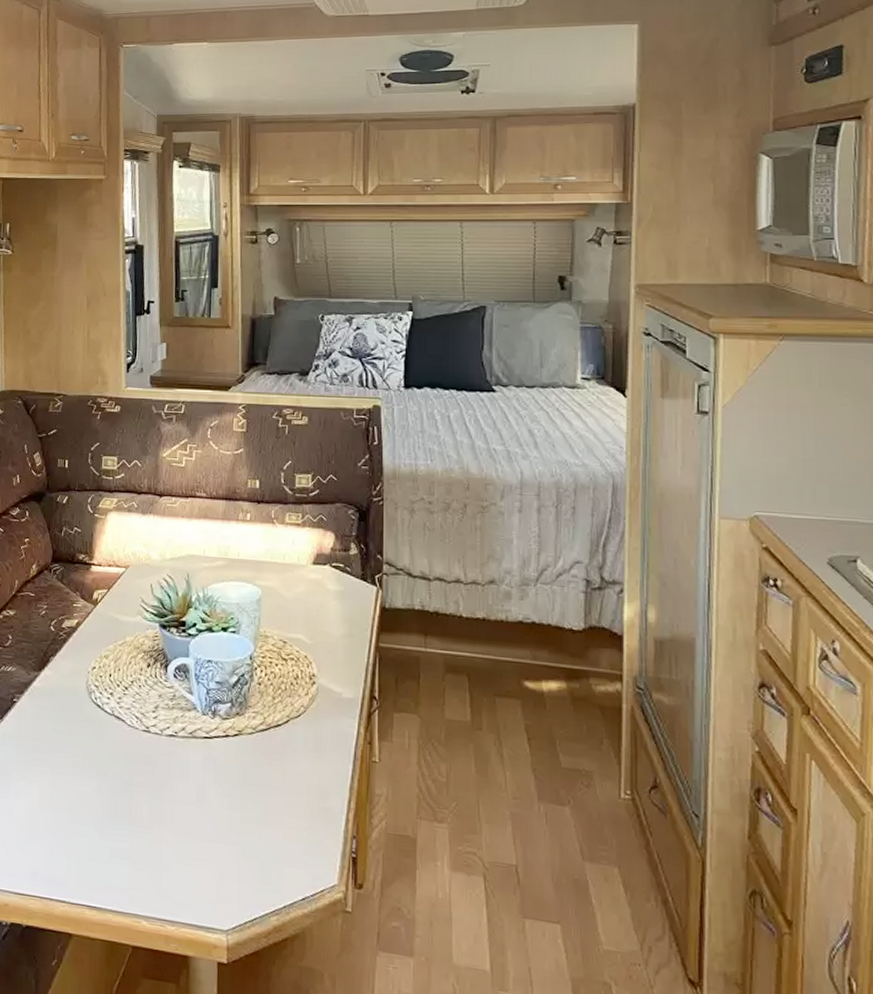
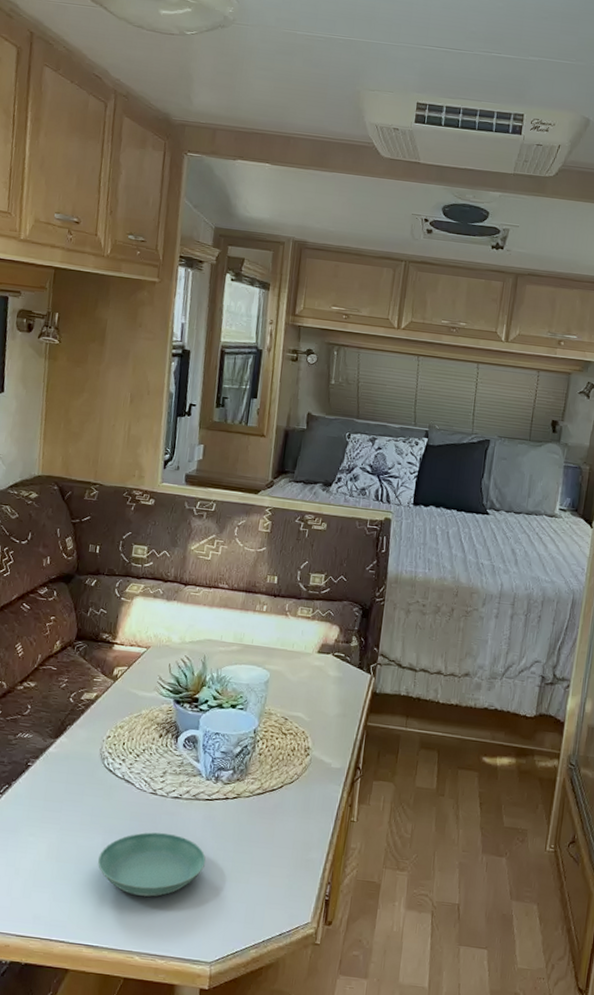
saucer: none [93,775,210,851] -> present [97,832,206,897]

